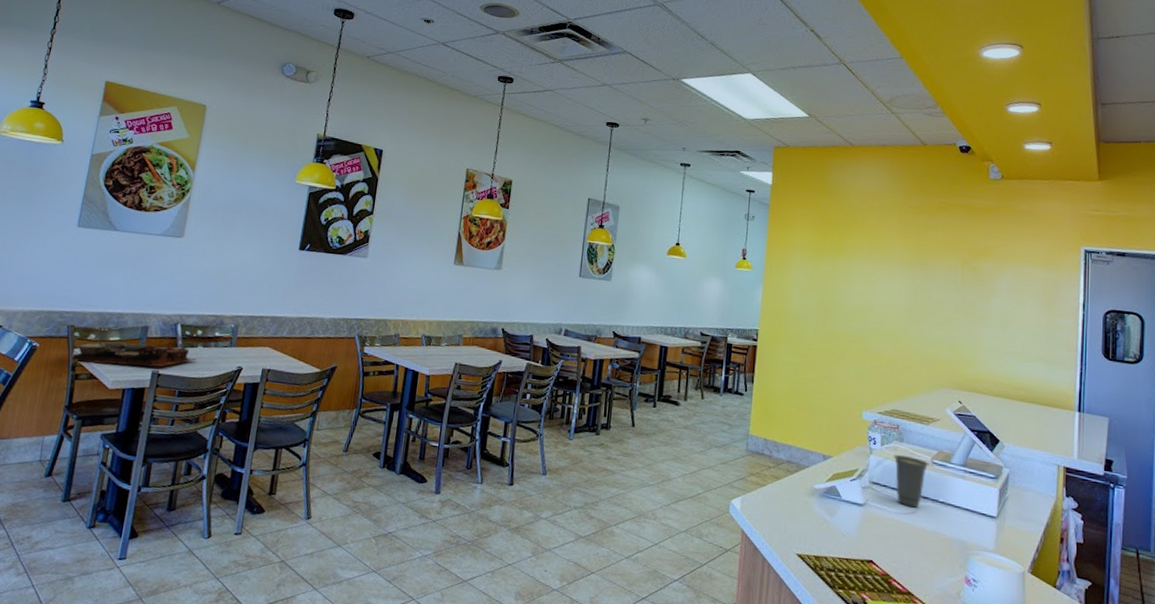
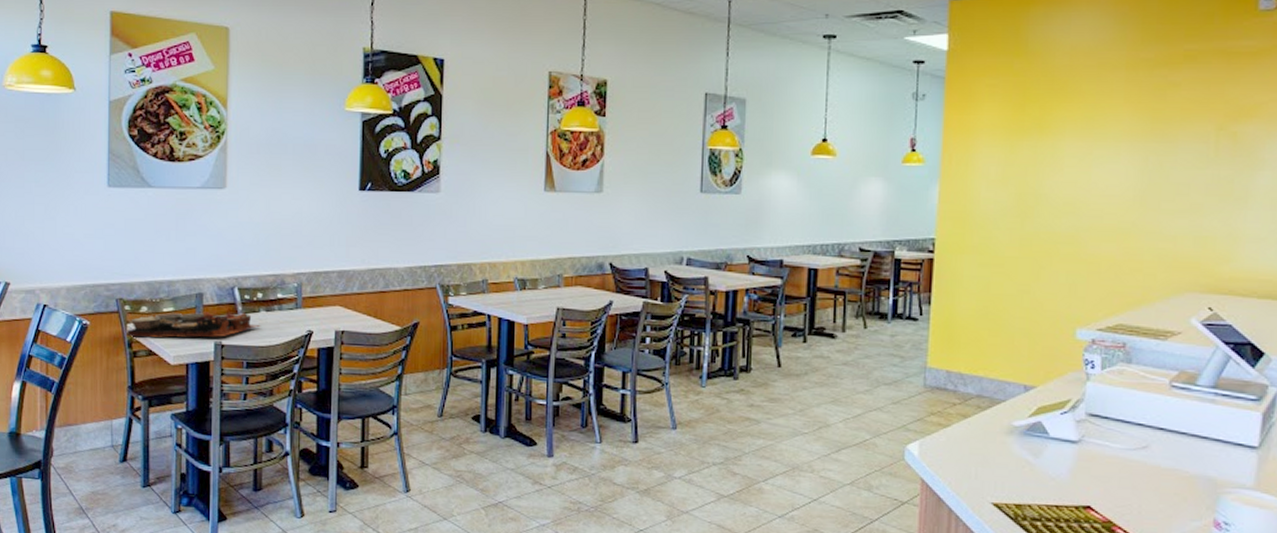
cup: present [893,455,930,508] -> none [1118,379,1167,442]

